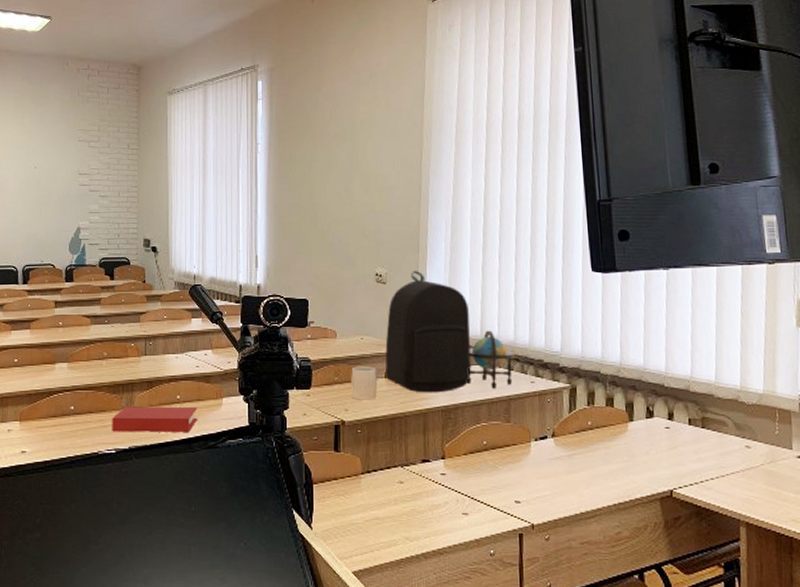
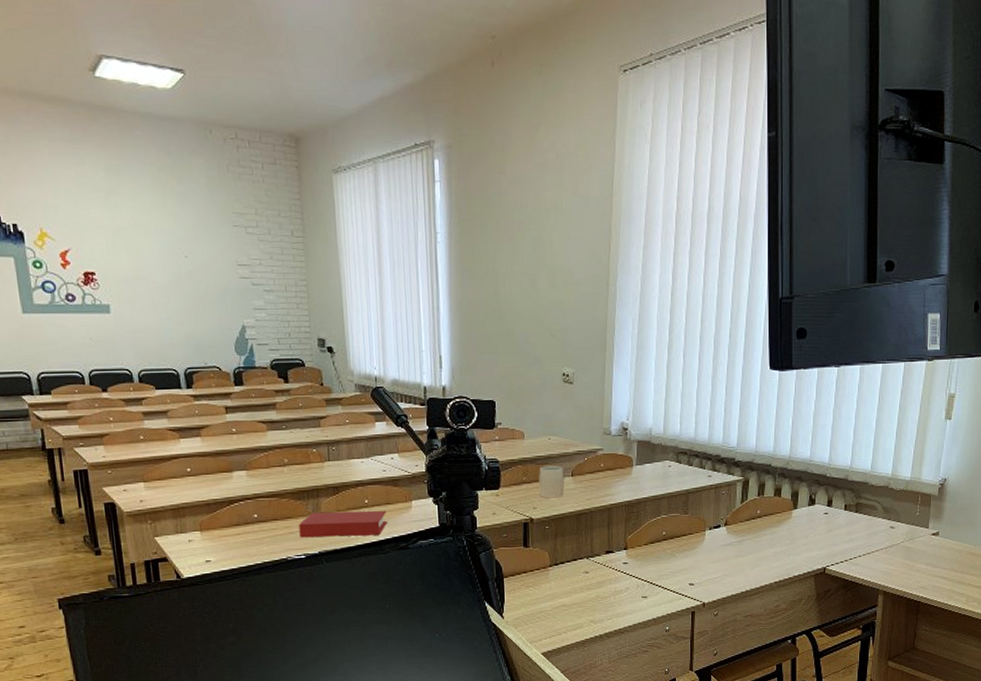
backpack: present [385,271,471,393] -> none [572,370,654,490]
globe: present [466,330,515,389] -> none [649,428,695,483]

